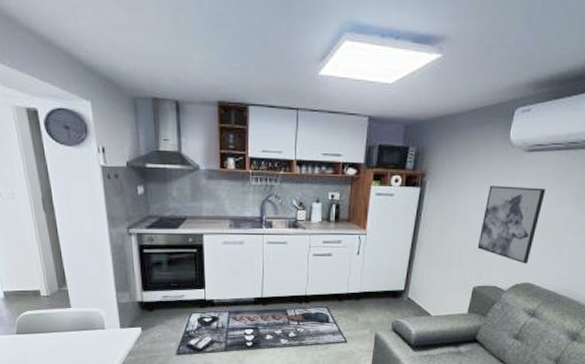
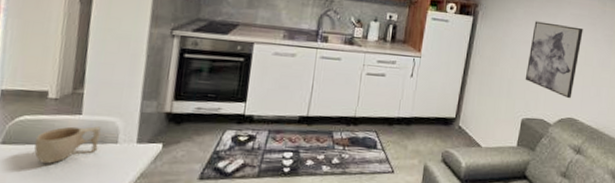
cup: none [41,317,91,348] -> present [34,126,101,164]

